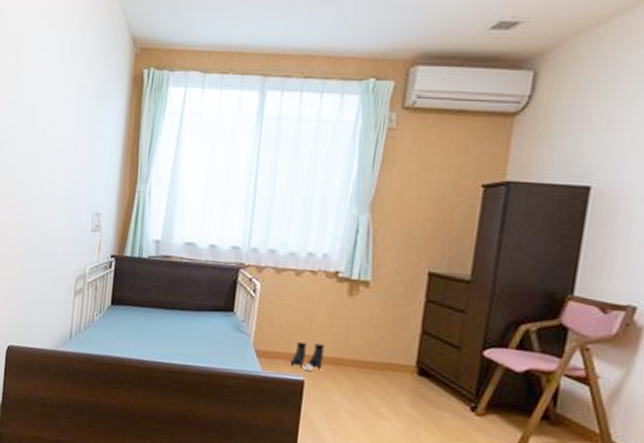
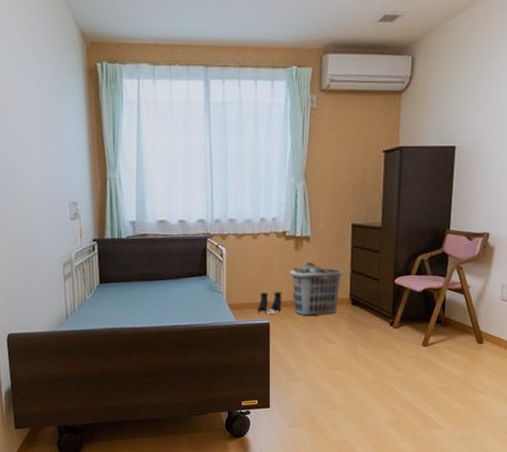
clothes hamper: none [336,313,413,383] -> present [288,263,345,316]

